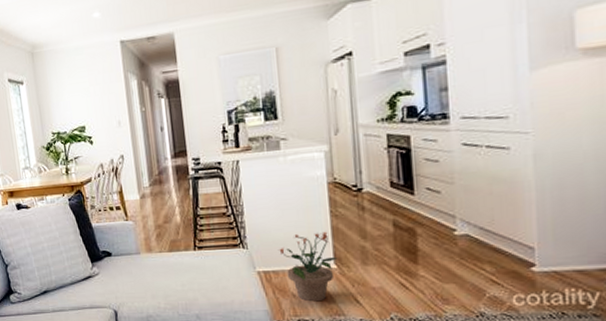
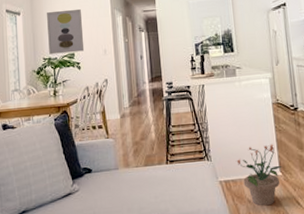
wall art: none [52,73,96,128] -> present [47,8,85,55]

